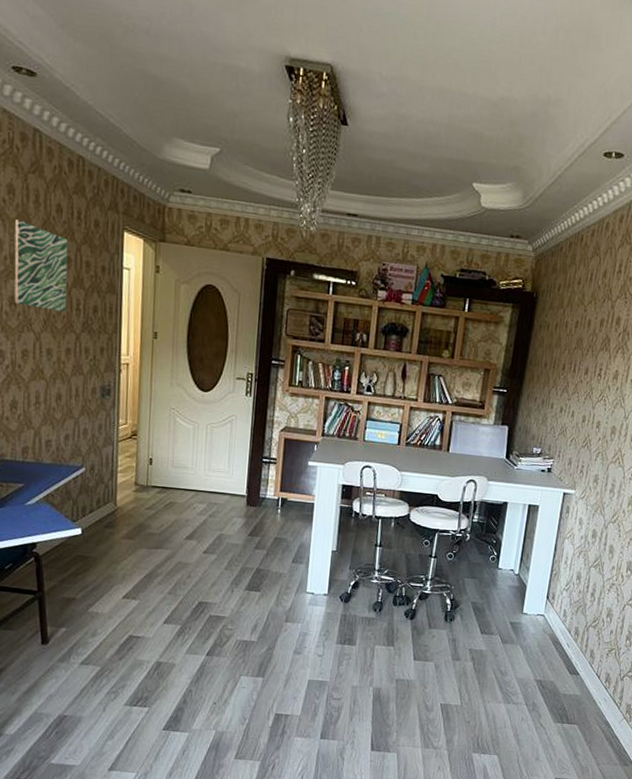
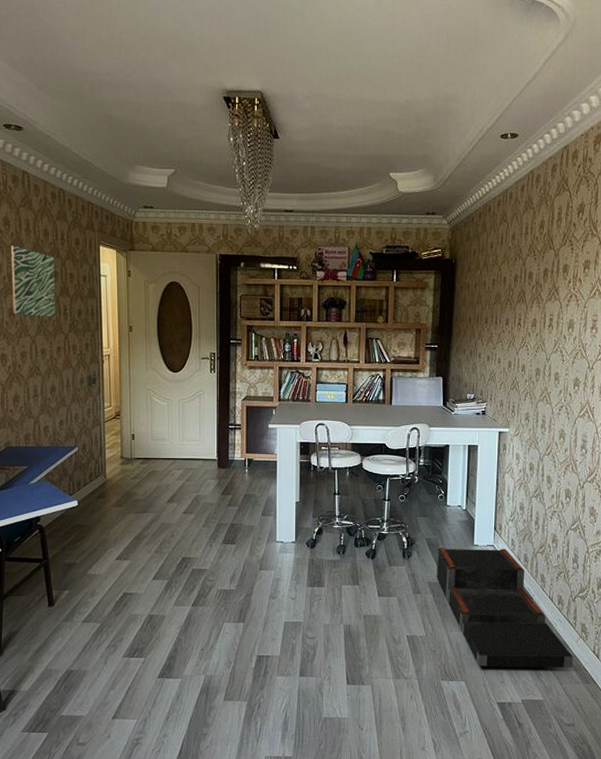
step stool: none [478,613,614,749] -> present [436,548,573,668]

